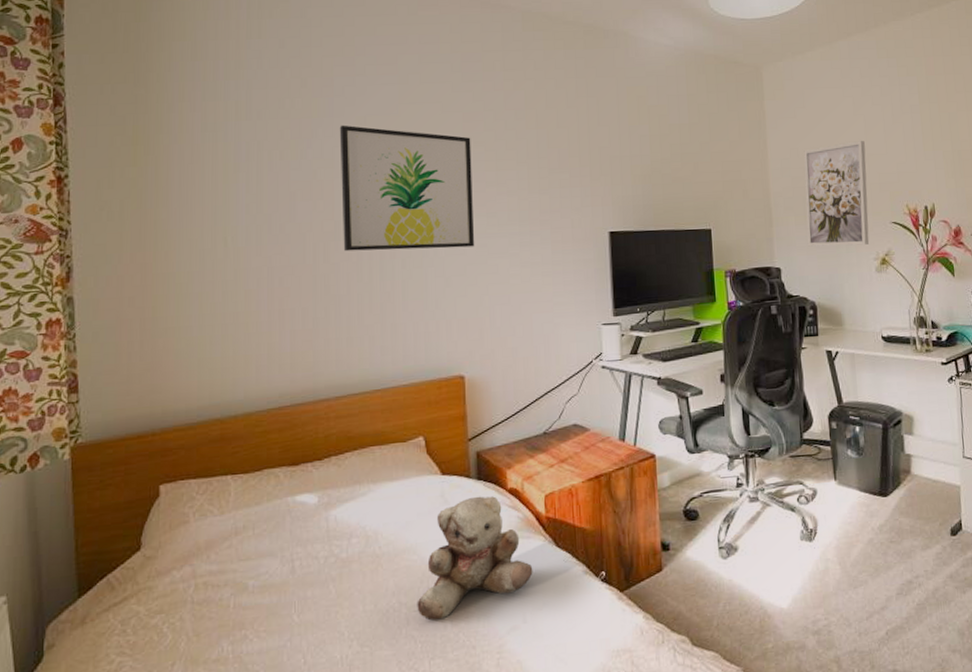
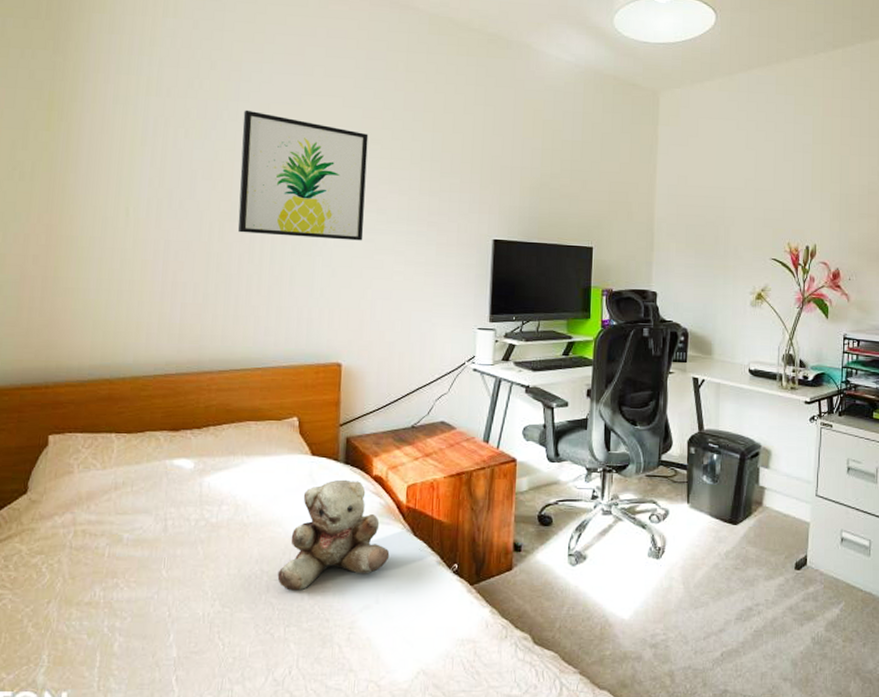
wall art: present [804,141,870,247] -> none [686,175,753,278]

